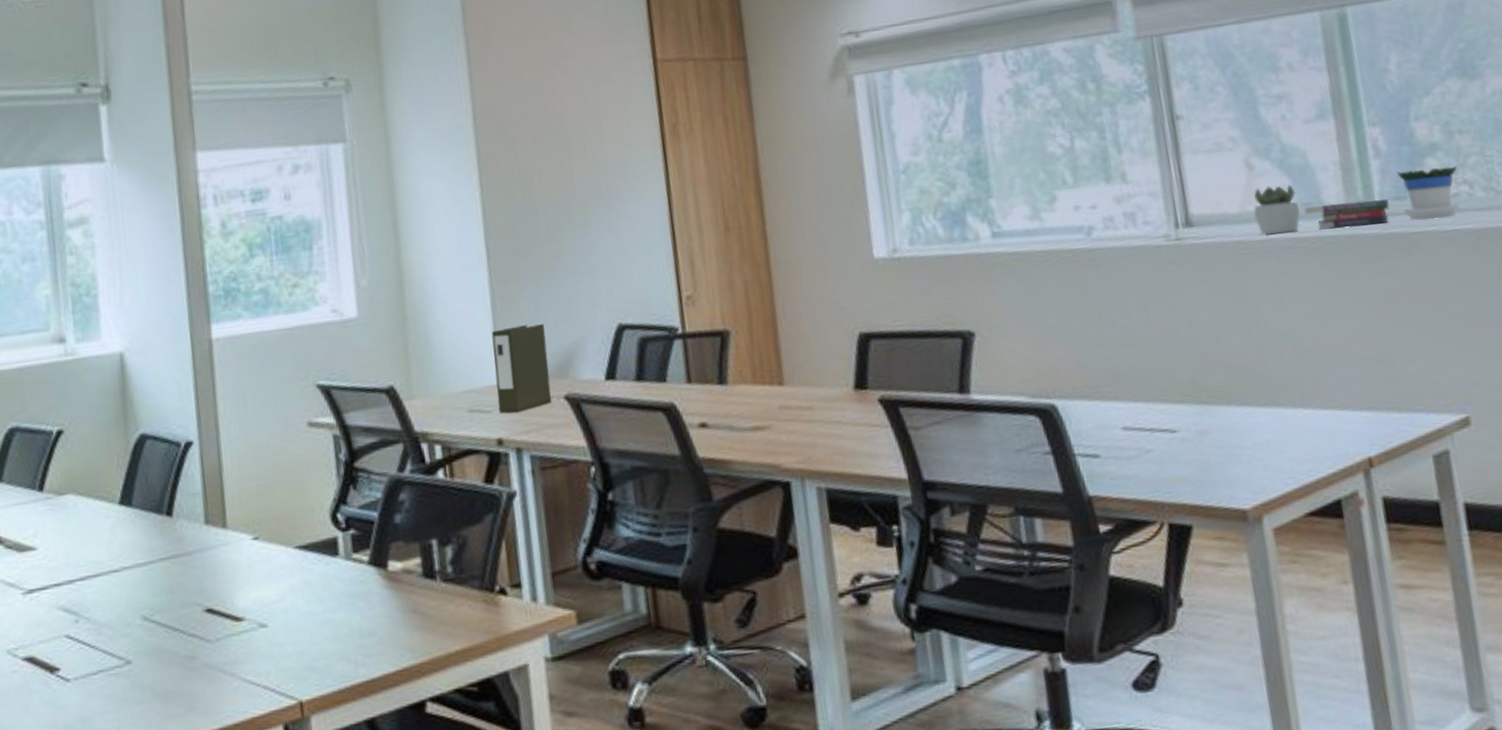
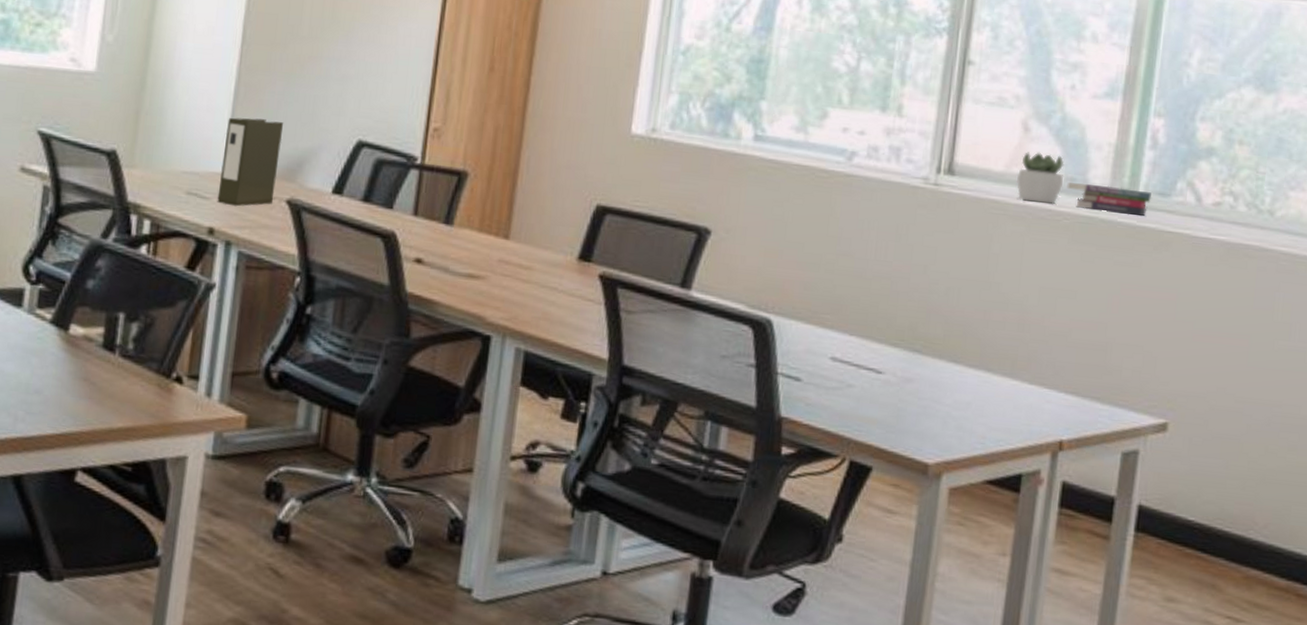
flowerpot: present [1397,166,1459,221] -> none [1164,168,1227,225]

